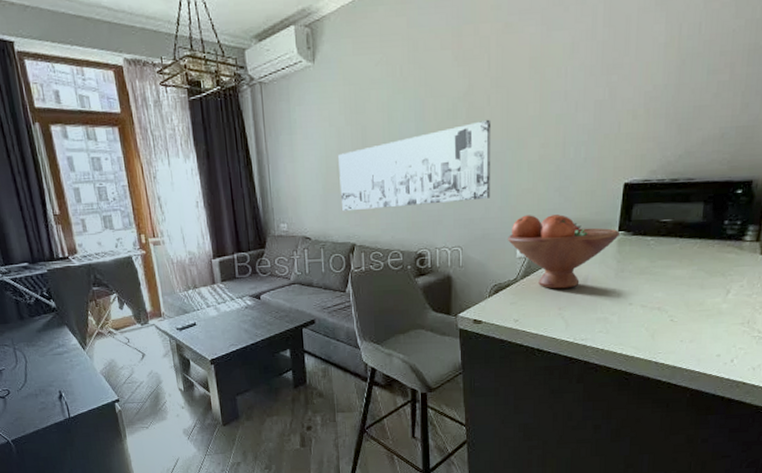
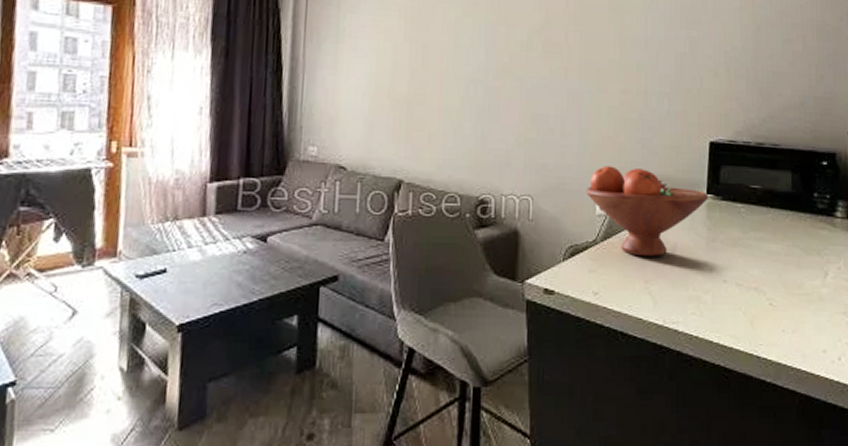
wall art: present [338,119,491,212] -> none [389,56,569,143]

